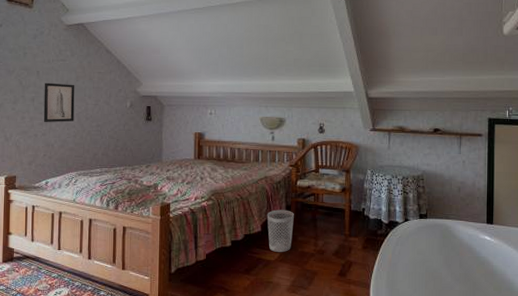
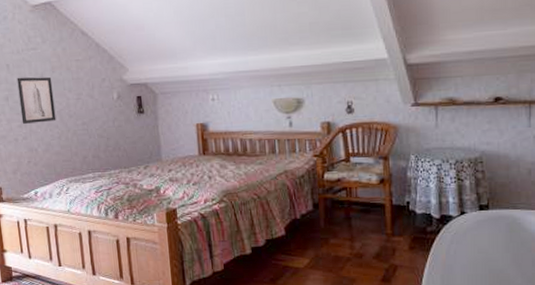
wastebasket: present [267,210,294,252] -> none [290,208,324,258]

